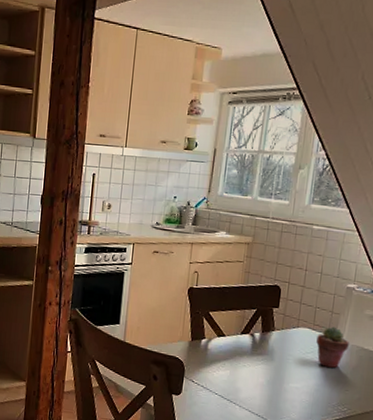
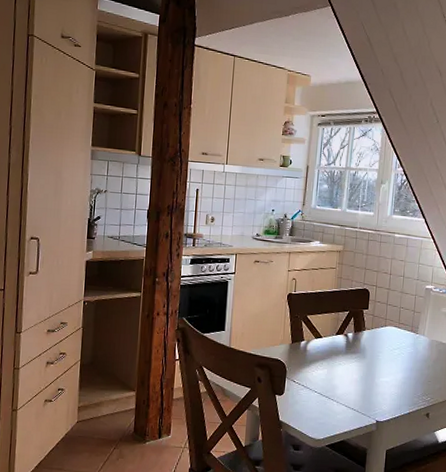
potted succulent: present [316,326,349,369] -> none [402,324,430,362]

